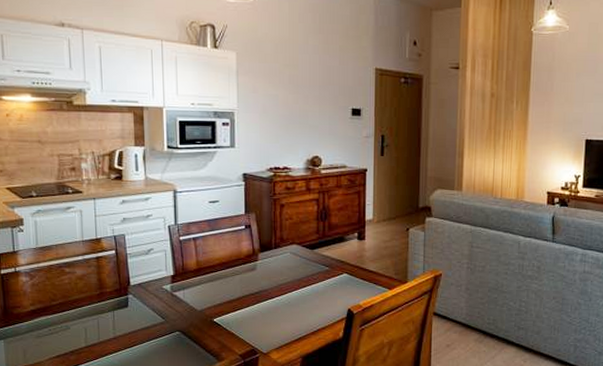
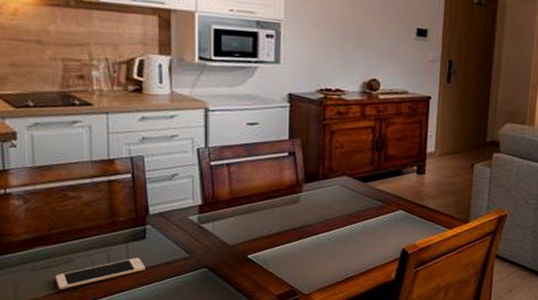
cell phone: none [55,323,129,353] -> present [55,257,145,289]

